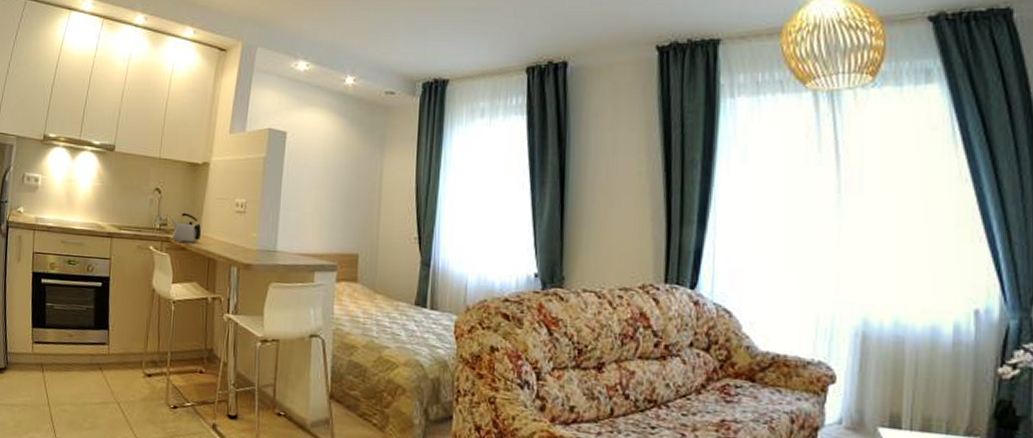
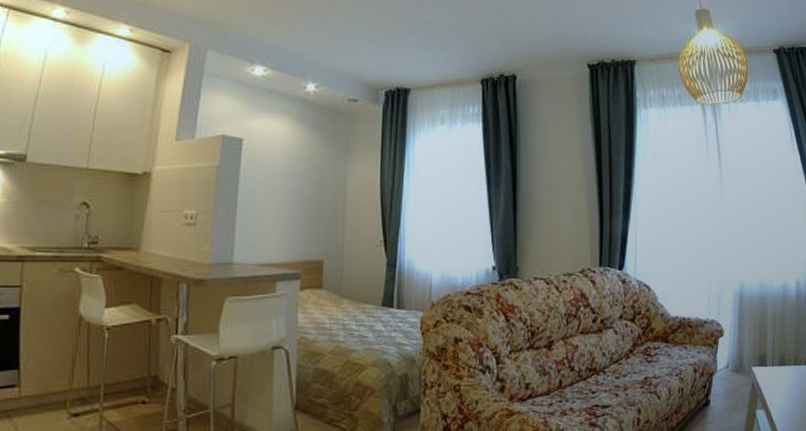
kettle: present [171,212,201,243] -> none [104,228,142,262]

